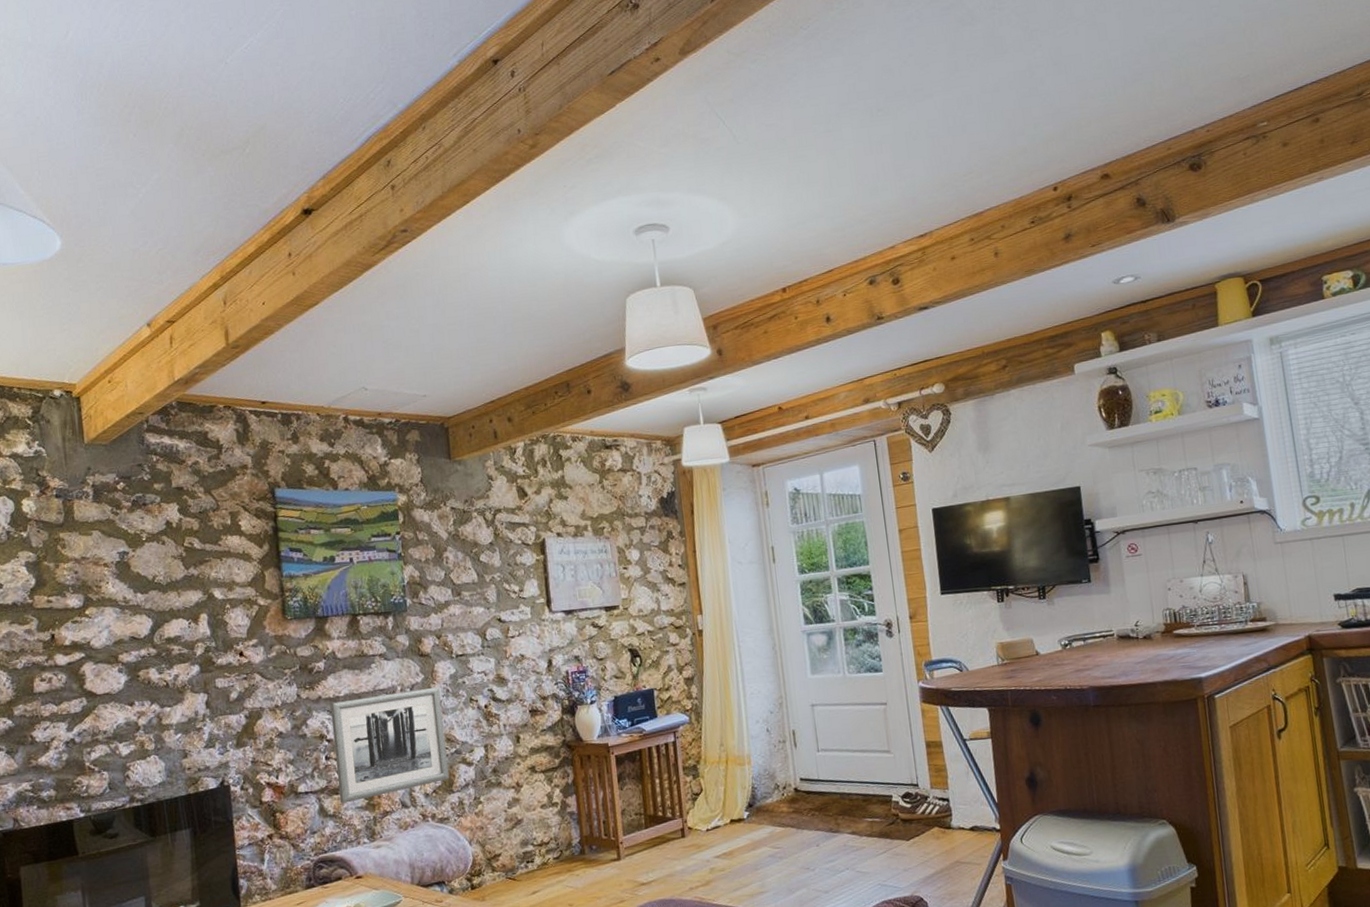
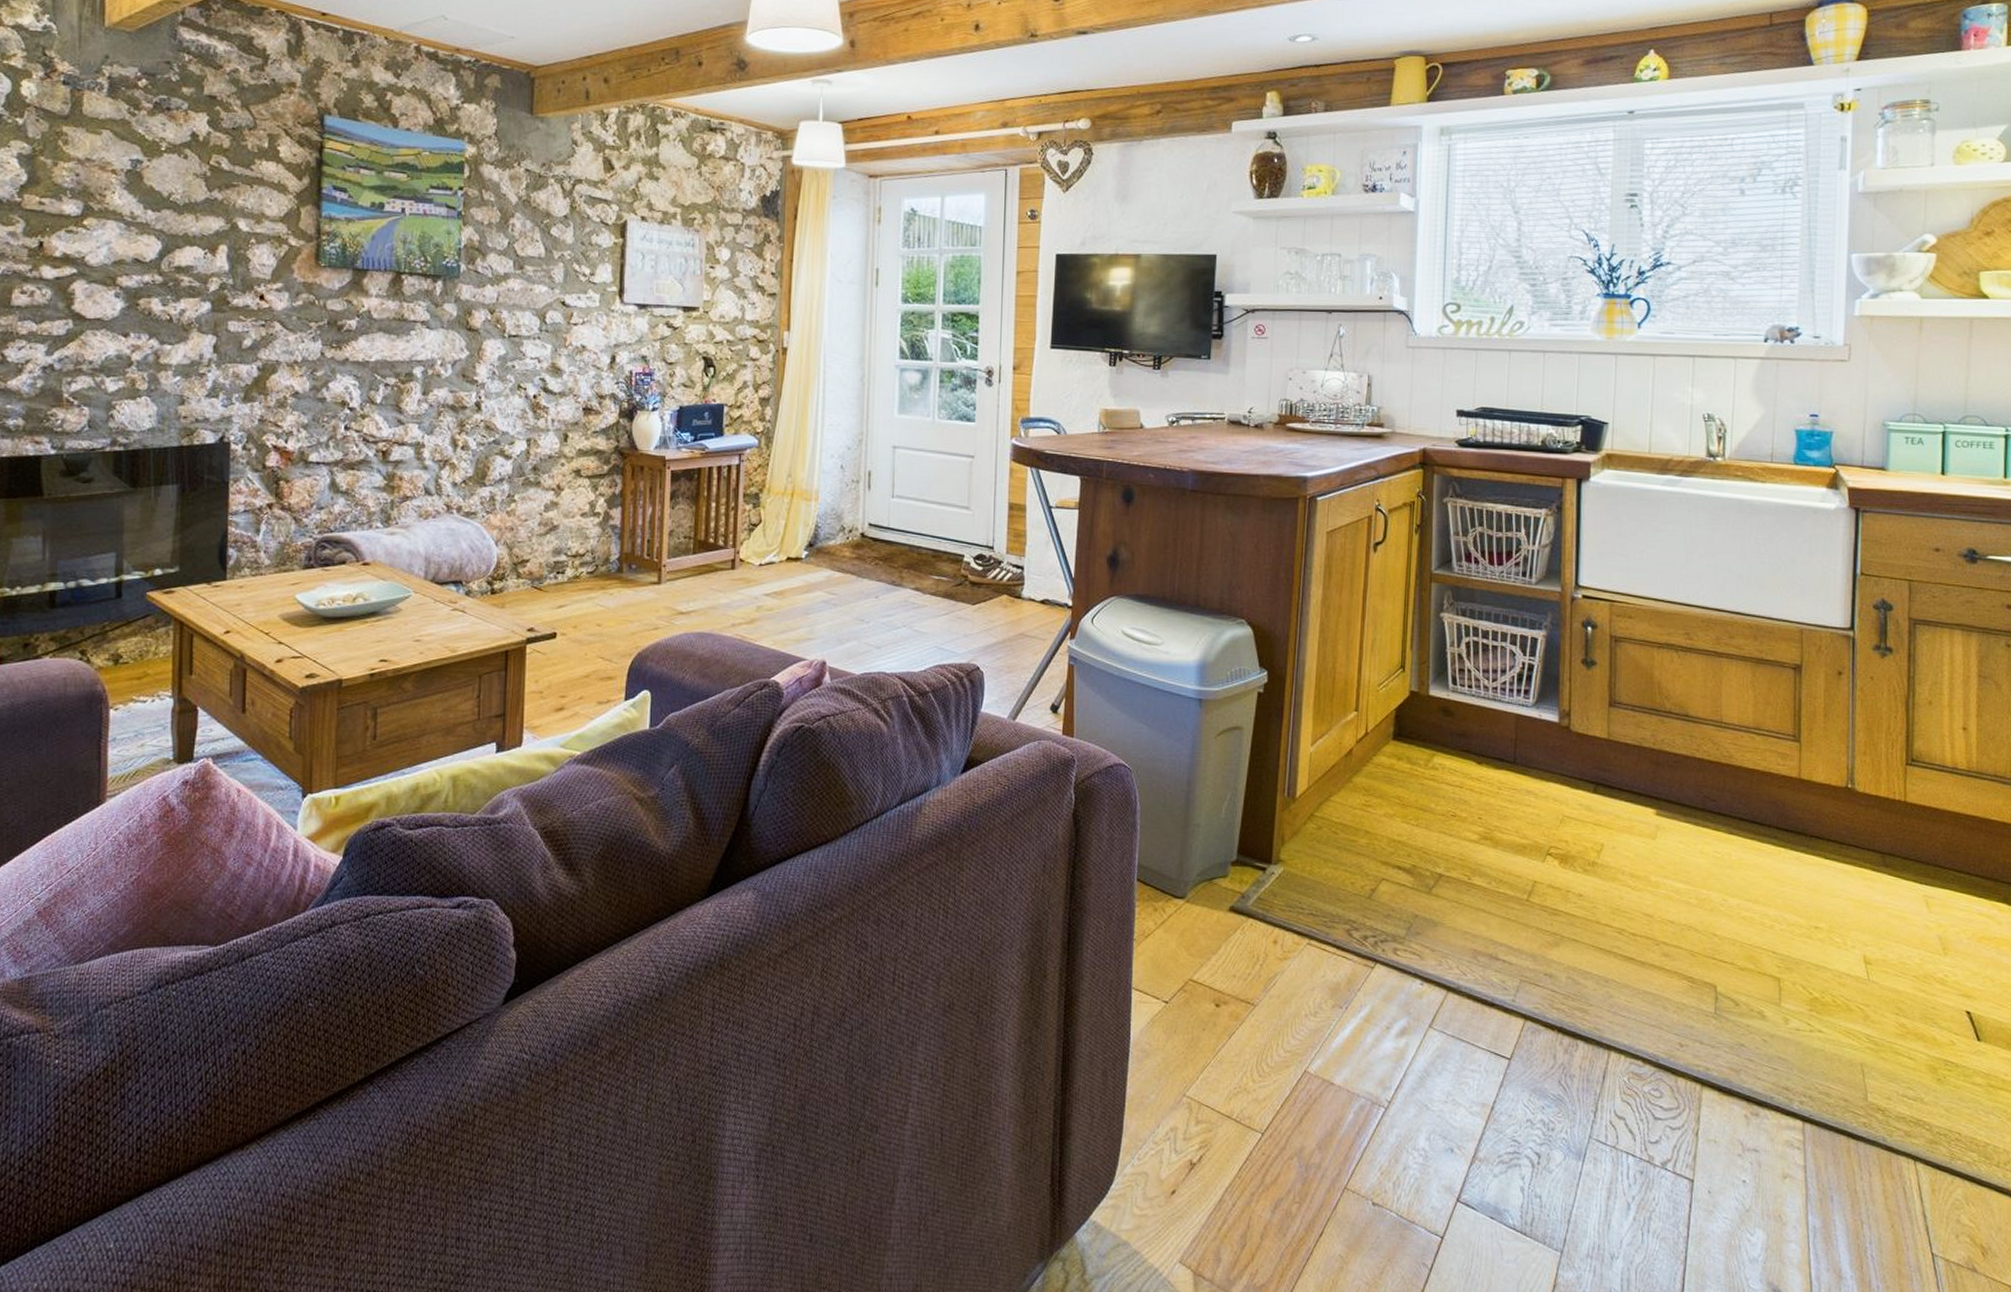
wall art: present [330,686,449,804] -> none [355,366,485,481]

